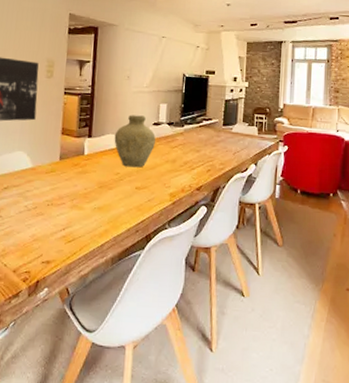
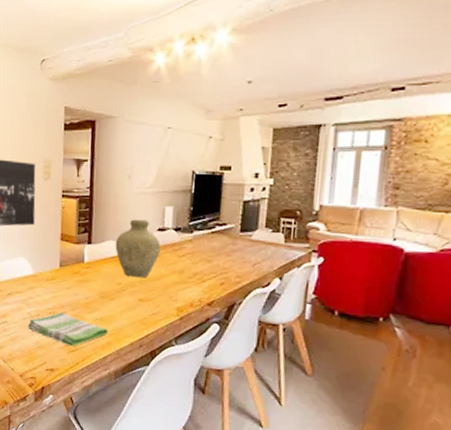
dish towel: none [24,204,106,237] -> present [28,312,108,347]

